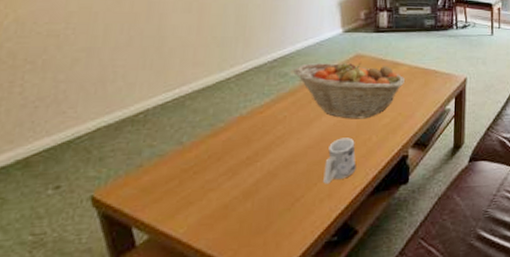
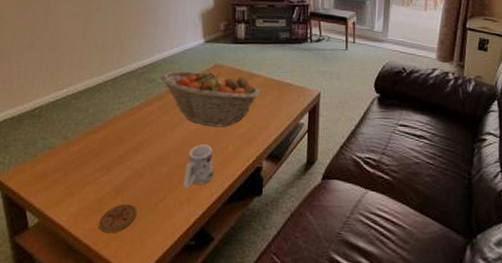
coaster: none [224,207,270,241] -> present [98,204,137,234]

